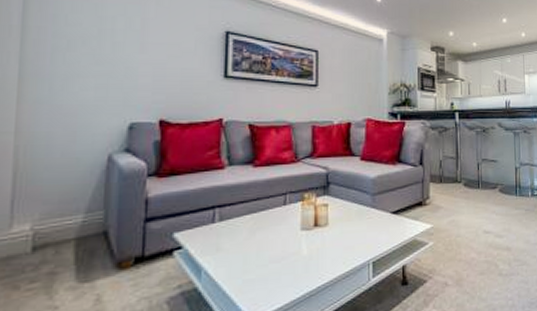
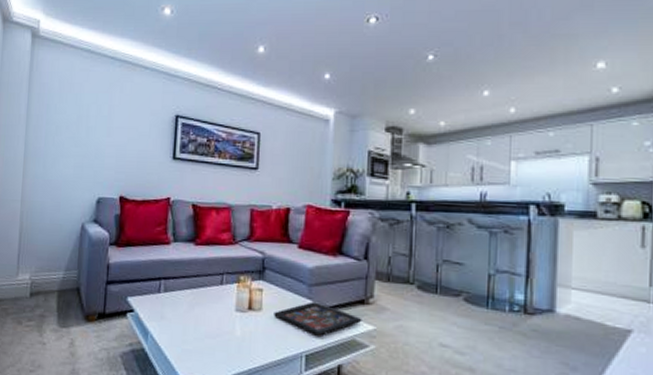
decorative tray: none [340,209,421,243] -> present [274,301,362,338]

